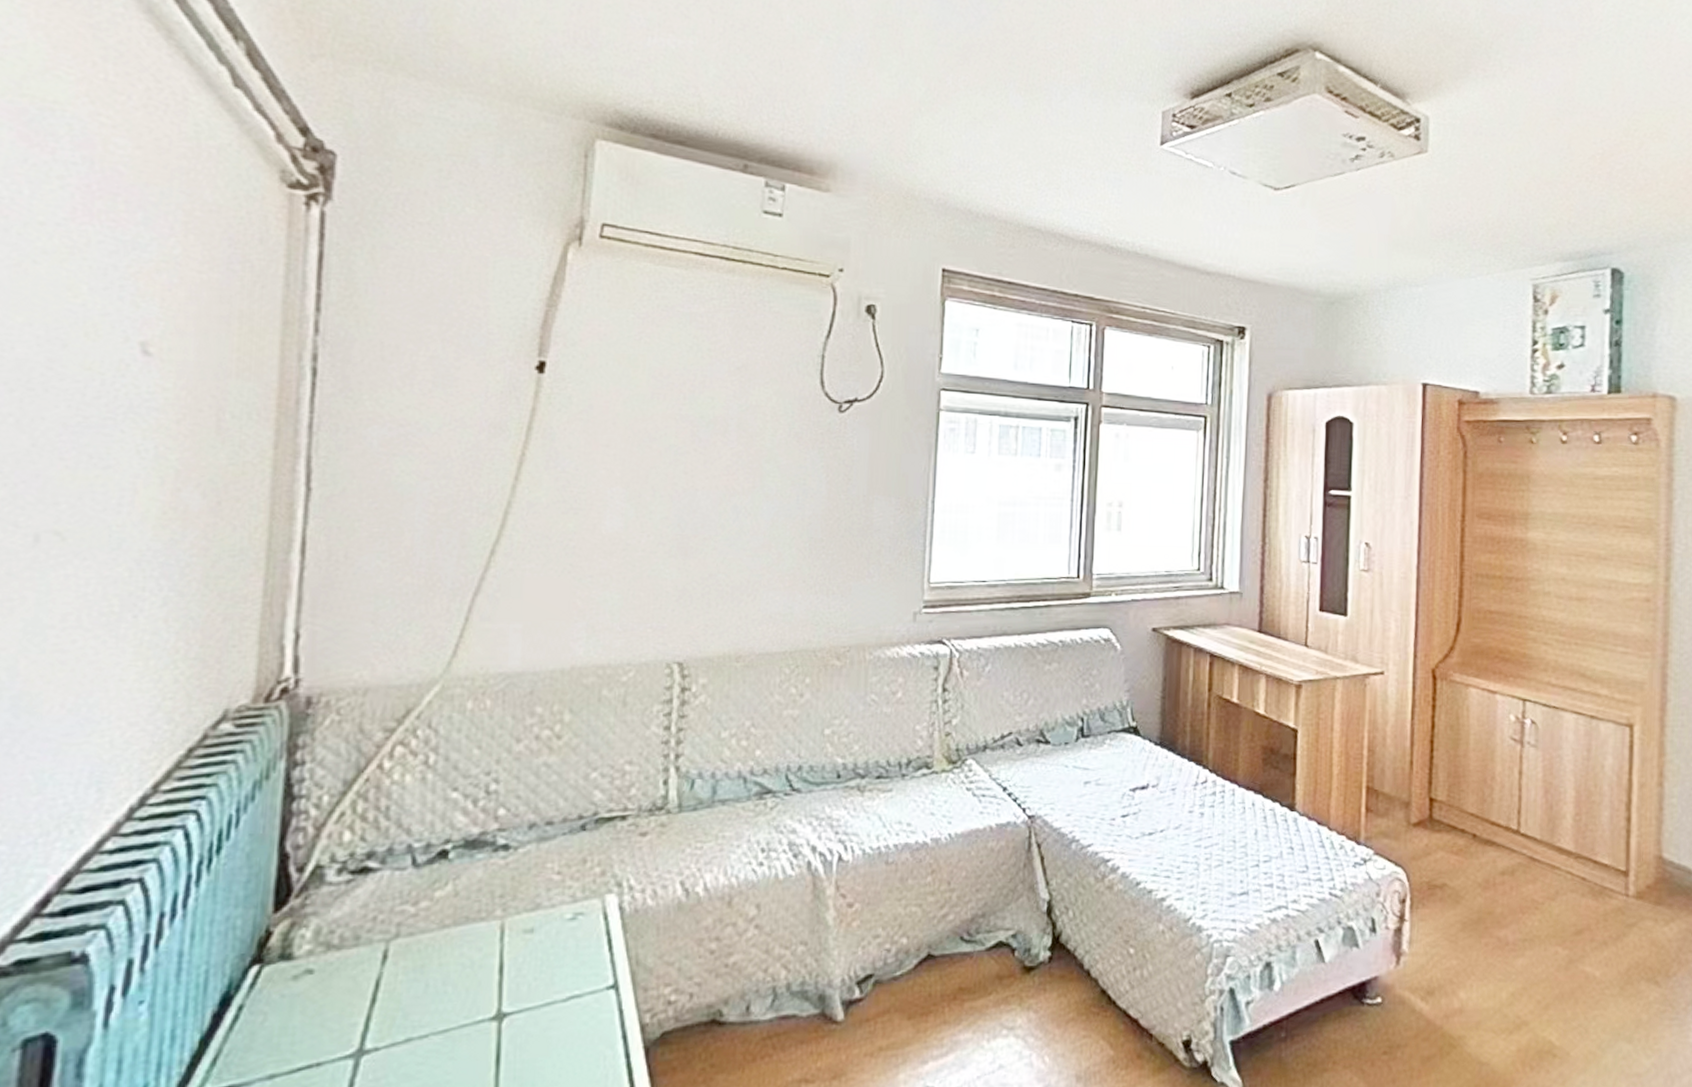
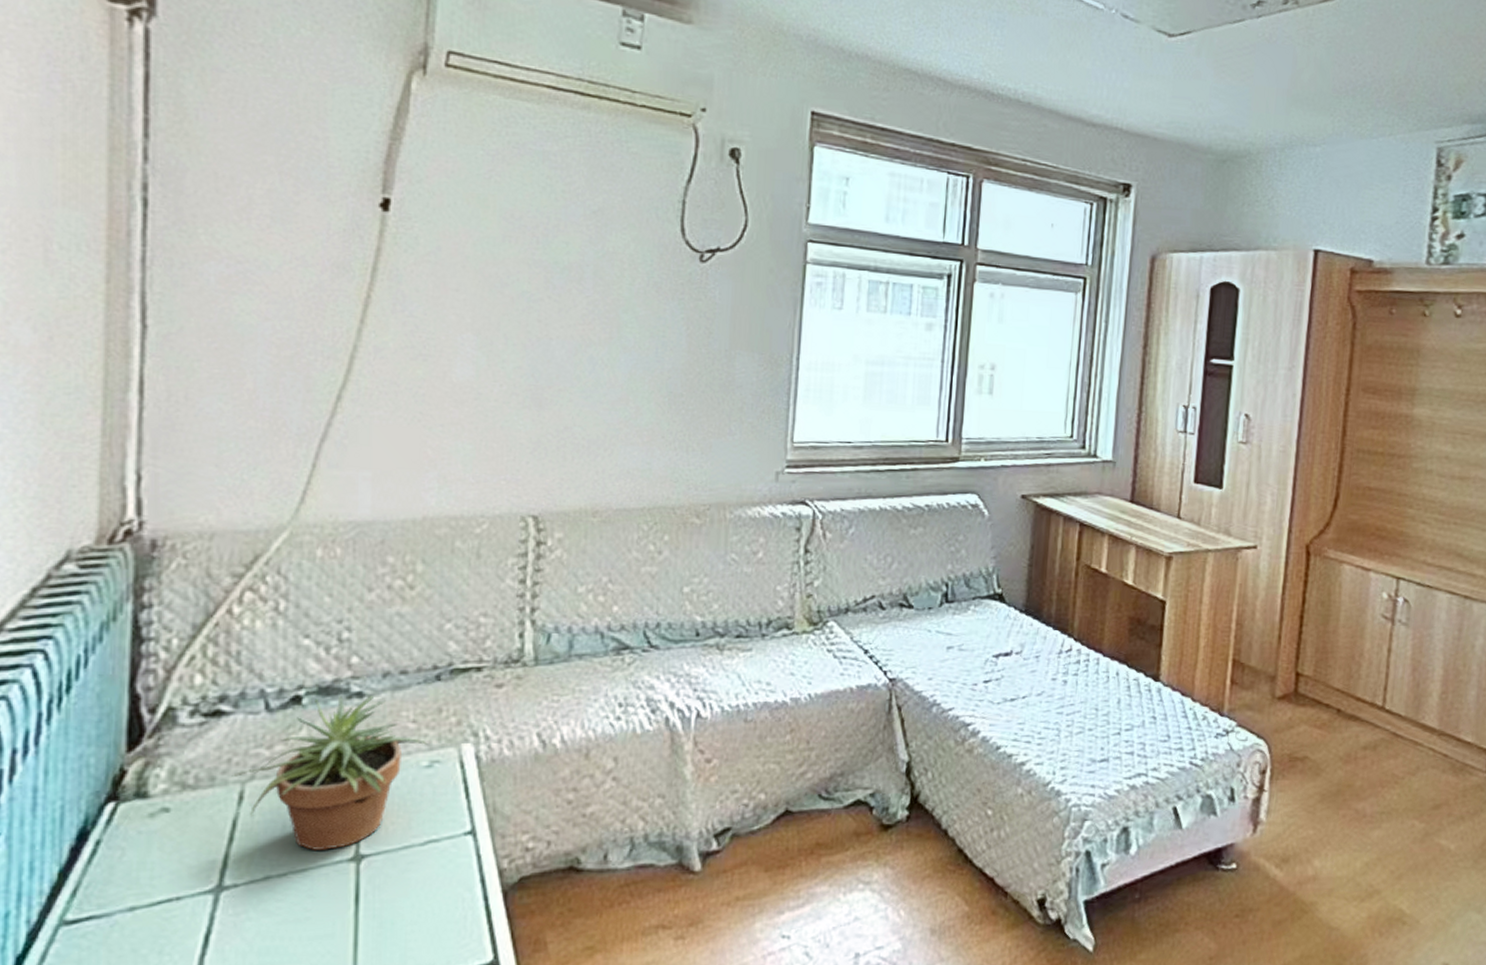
potted plant: none [376,848,572,1011] -> present [231,696,428,851]

